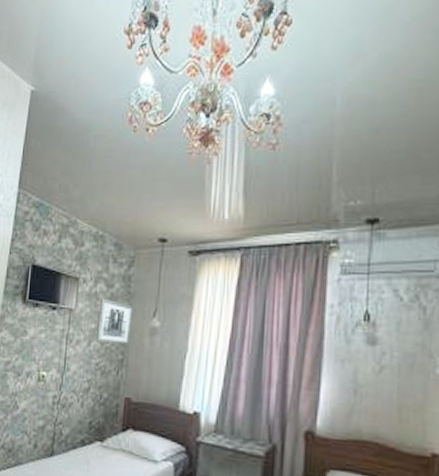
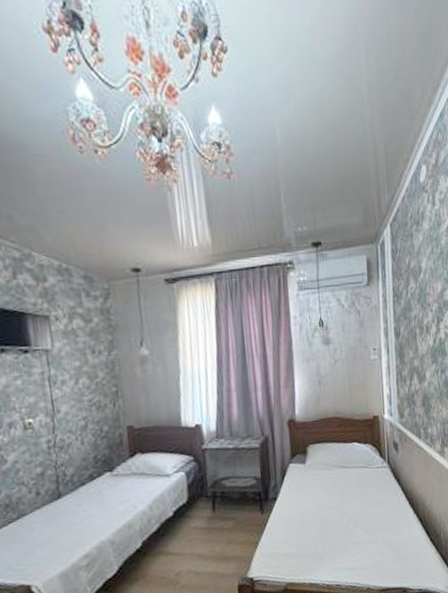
wall art: present [95,298,134,346] -> none [79,334,122,379]

